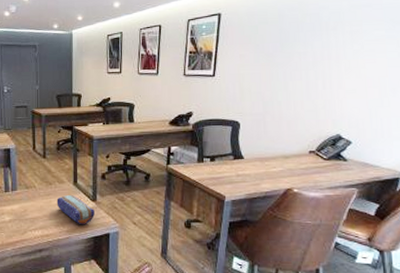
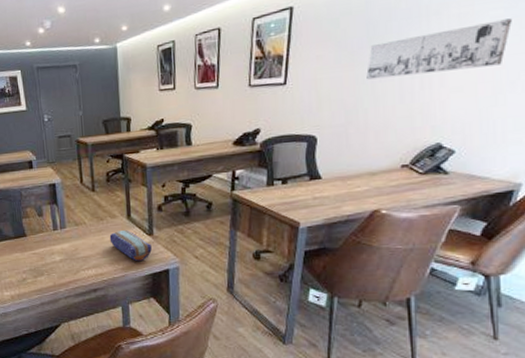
wall art: none [280,38,391,78] -> present [366,18,512,80]

